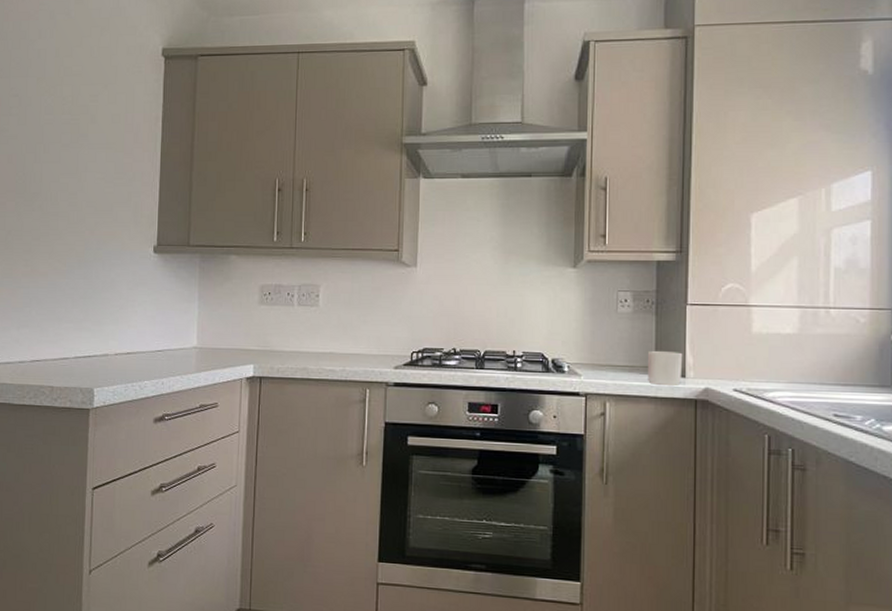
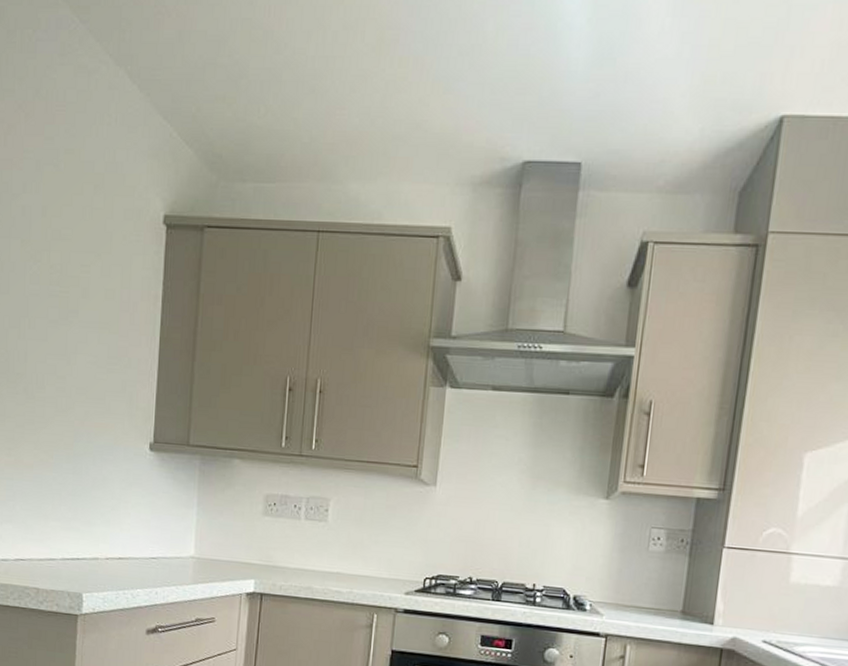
mug: present [647,350,683,387] -> none [673,593,714,634]

